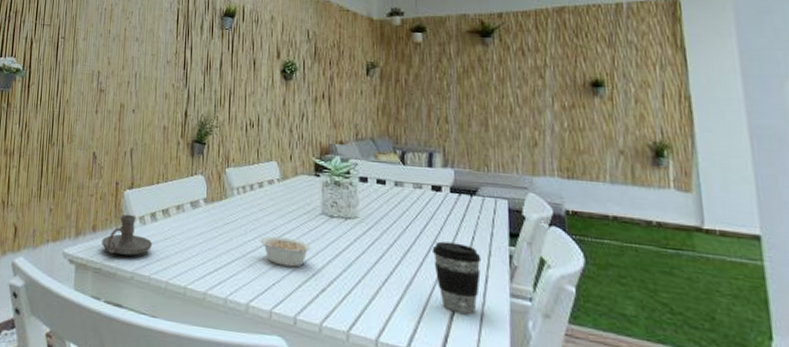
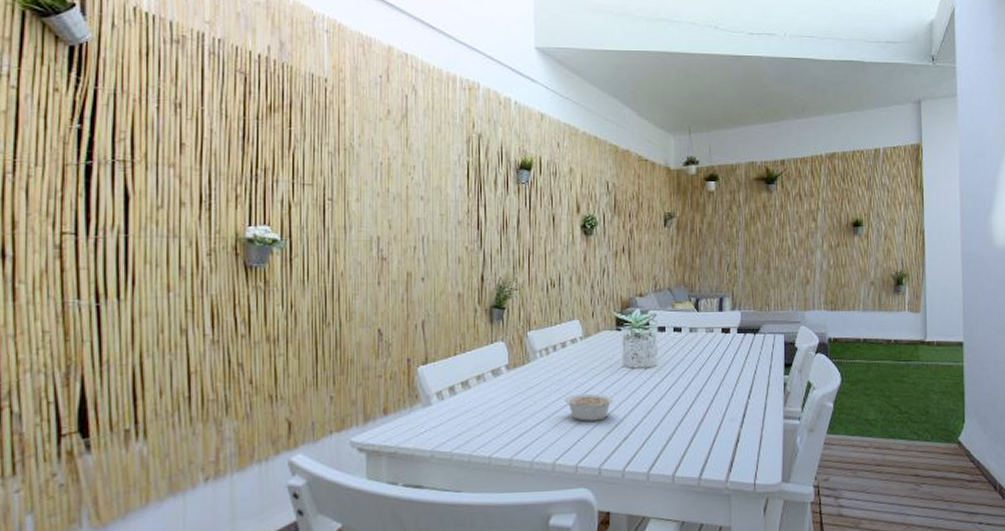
candle holder: present [101,214,152,256] -> none [394,391,452,436]
coffee cup: present [432,241,482,314] -> none [721,378,762,439]

